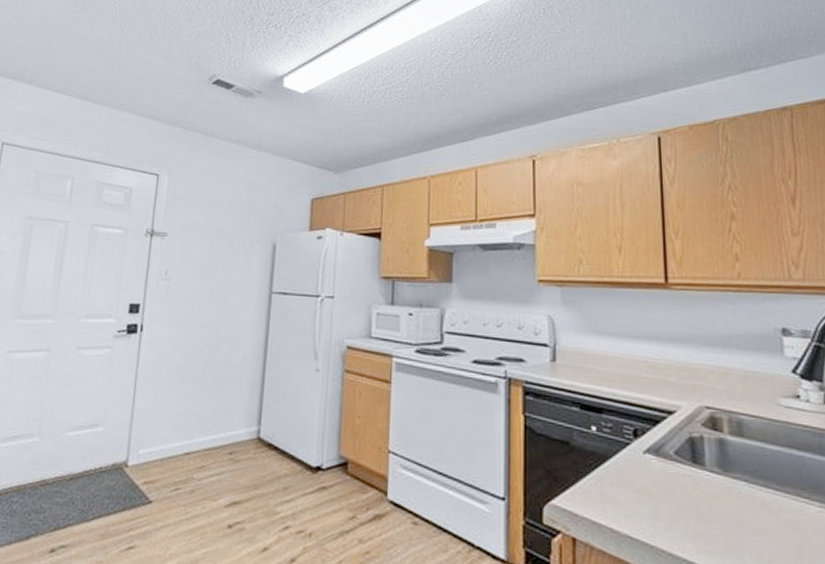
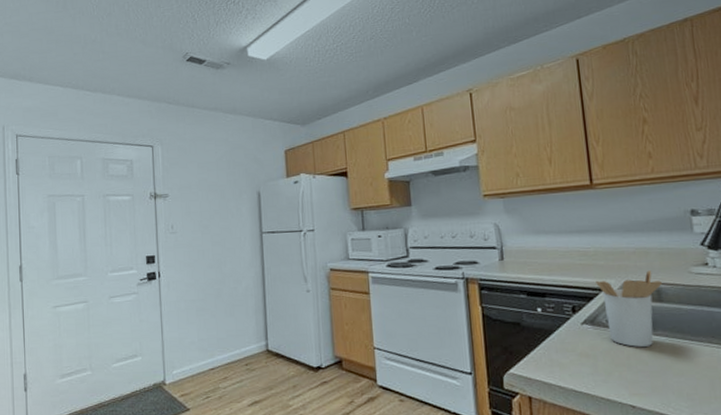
utensil holder: none [664,396,744,491] -> present [596,270,662,347]

